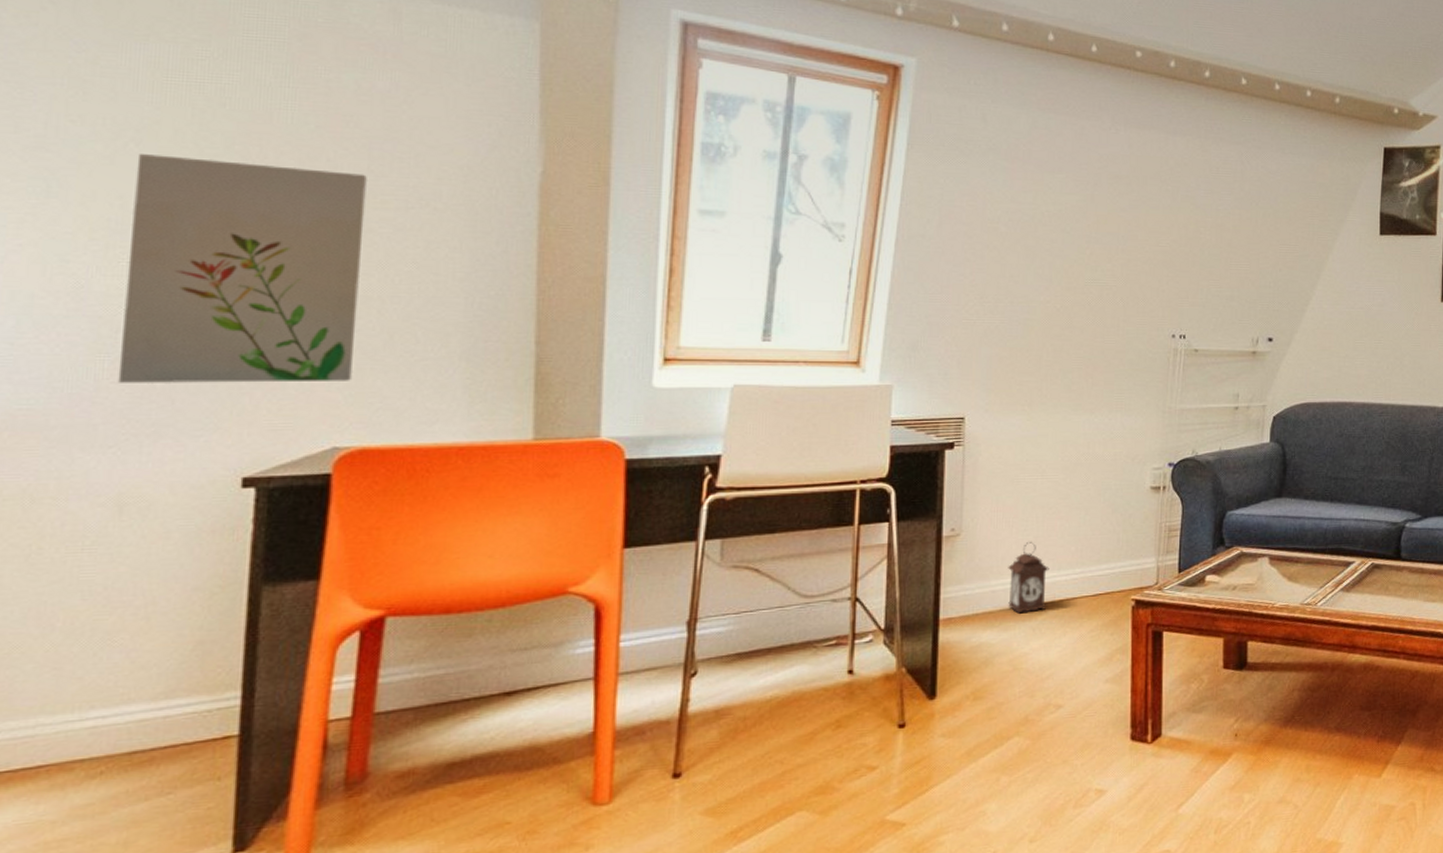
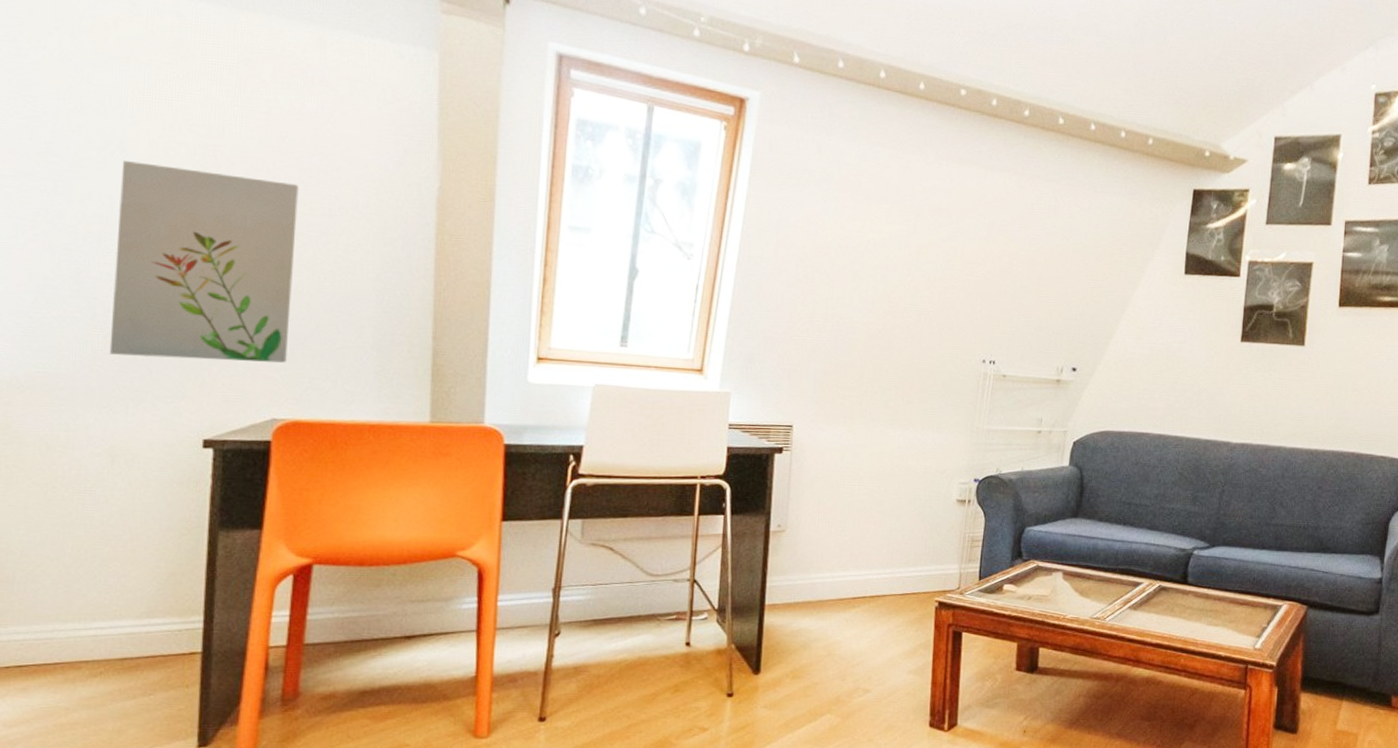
lantern: present [1008,542,1049,615] -> none [825,542,863,607]

